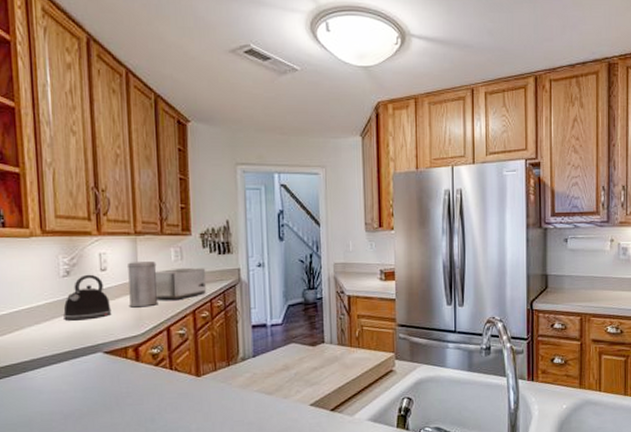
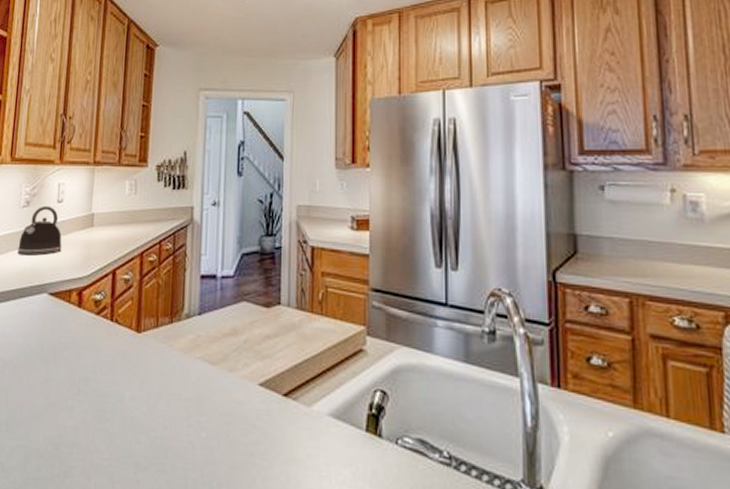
canister: present [126,261,158,308] -> none [79,194,111,246]
toaster: present [155,267,207,301] -> none [106,202,159,240]

